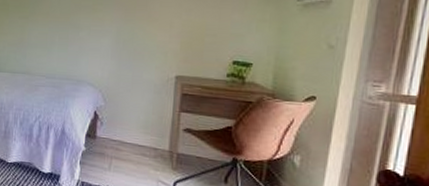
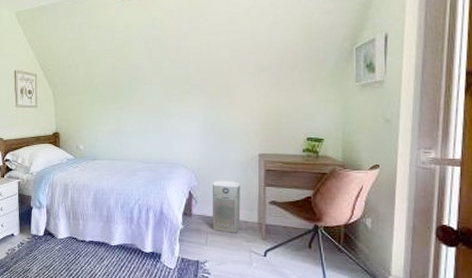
air purifier: none [117,101,152,160] -> present [212,180,241,233]

